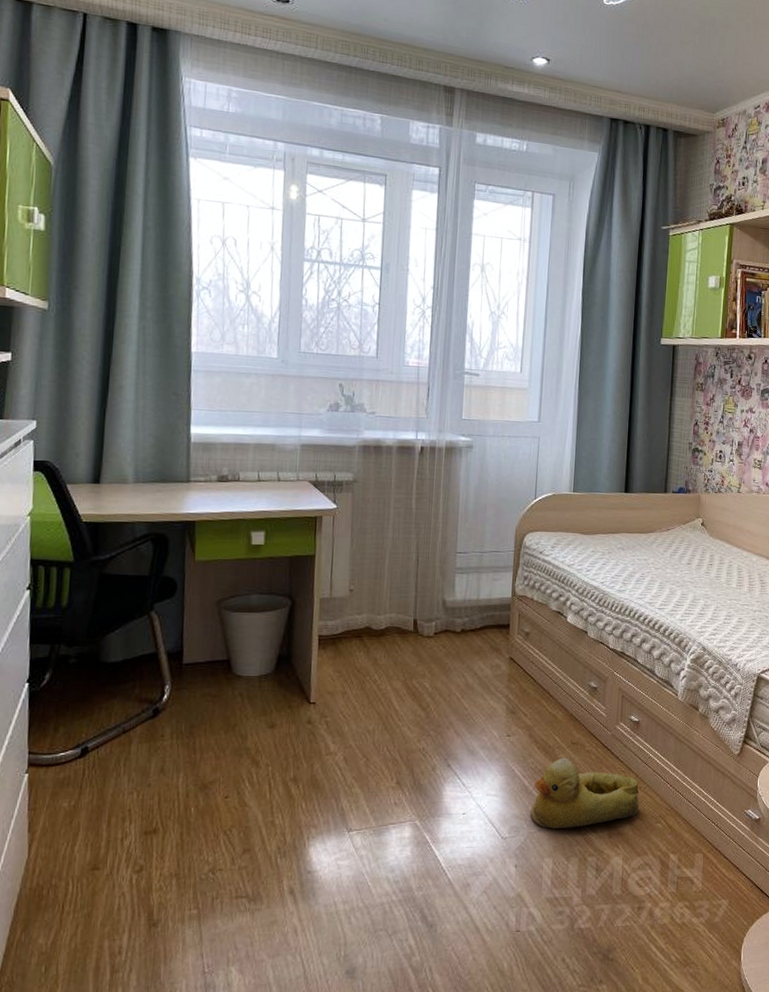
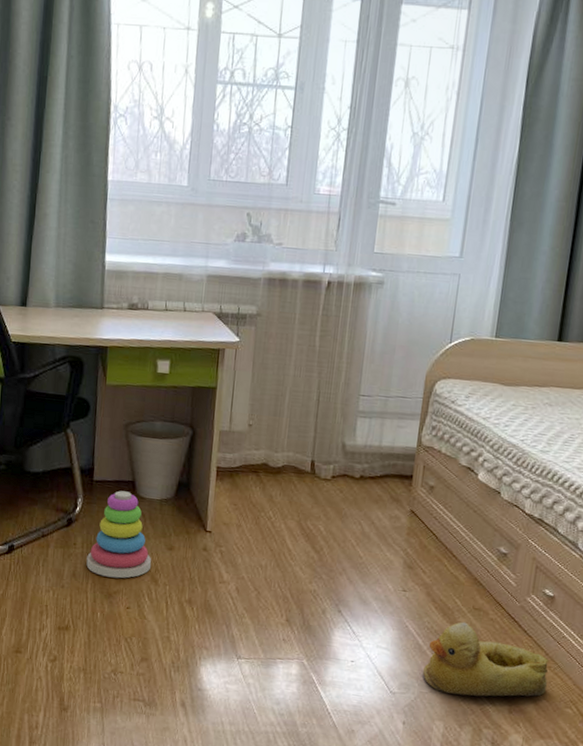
stacking toy: none [176,671,252,767] -> present [86,490,152,579]

